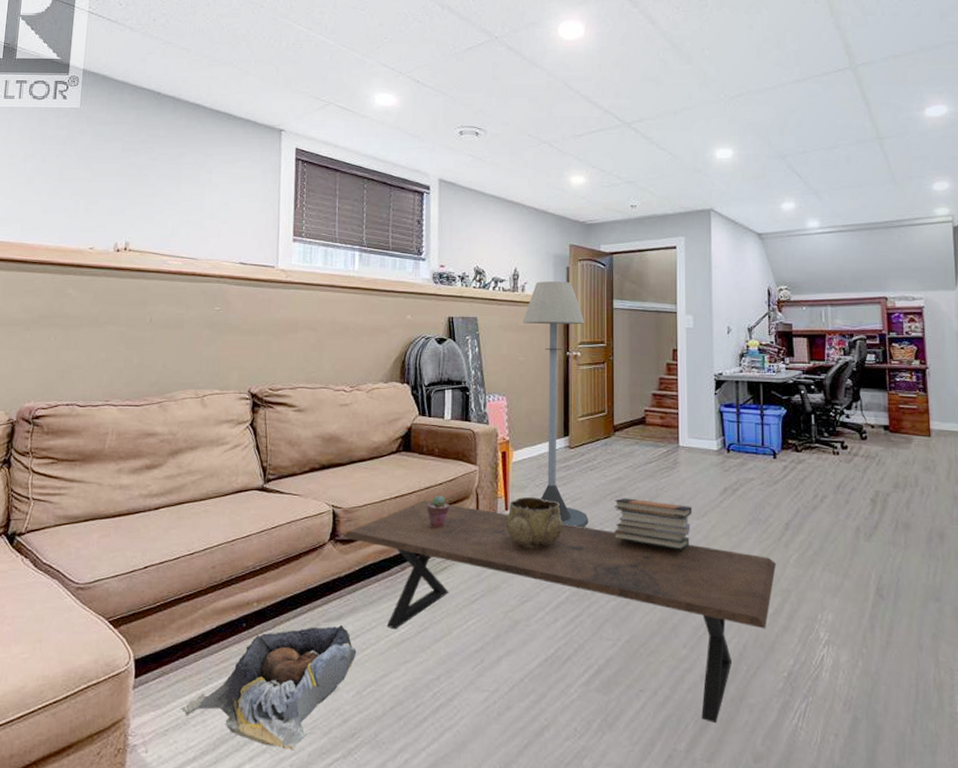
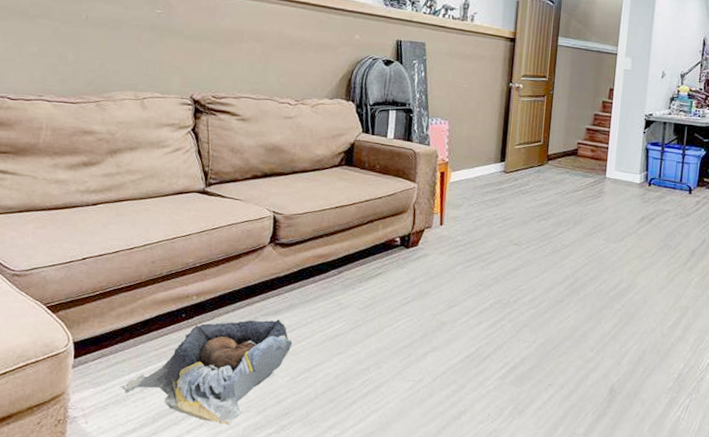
coffee table: present [341,500,777,724] -> none [281,212,680,414]
potted succulent: present [427,495,450,528] -> none [365,208,388,238]
decorative bowl: present [506,497,563,548] -> none [439,214,493,260]
floor lamp: present [523,281,589,528] -> none [469,12,530,245]
book stack: present [613,498,692,550] -> none [538,220,611,269]

